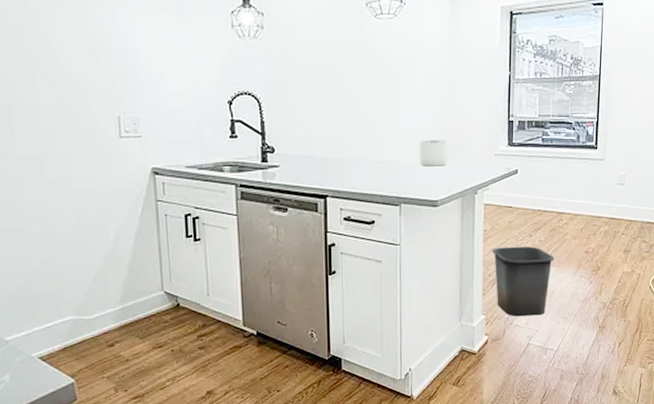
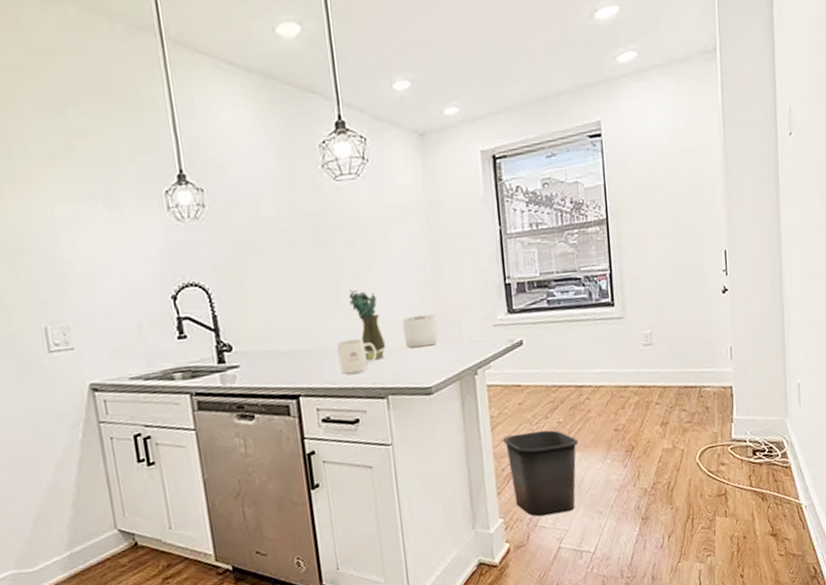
mug: none [362,154,396,182] -> present [337,338,378,374]
vase: none [377,111,404,173] -> present [349,289,386,361]

